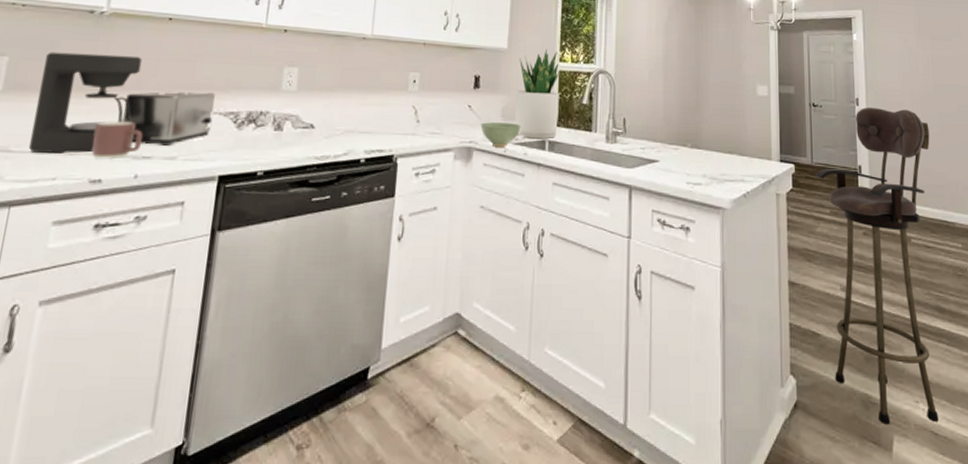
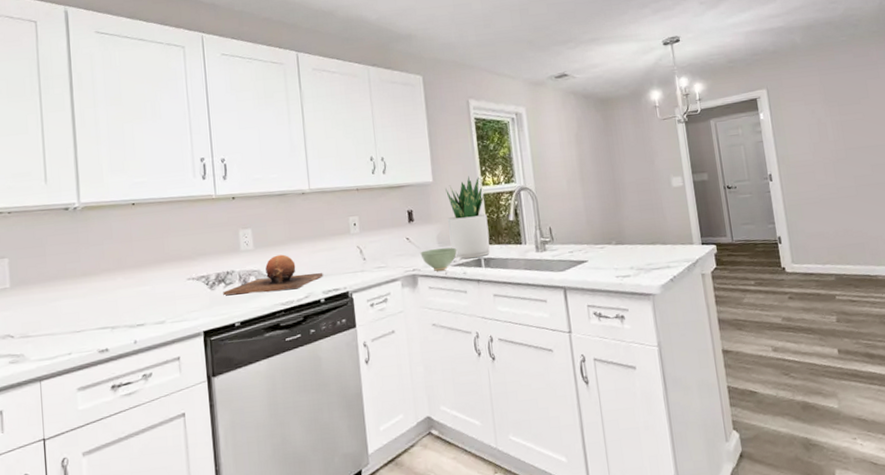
coffee maker: present [28,52,143,154] -> none [39,240,120,336]
mug: present [91,121,143,159] -> none [92,296,134,332]
toaster: present [122,90,216,145] -> none [112,262,189,316]
chopping board: none [251,101,369,144] -> present [223,254,323,296]
bar stool: present [816,107,939,425] -> none [737,177,877,462]

